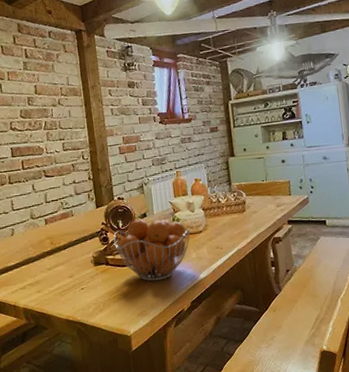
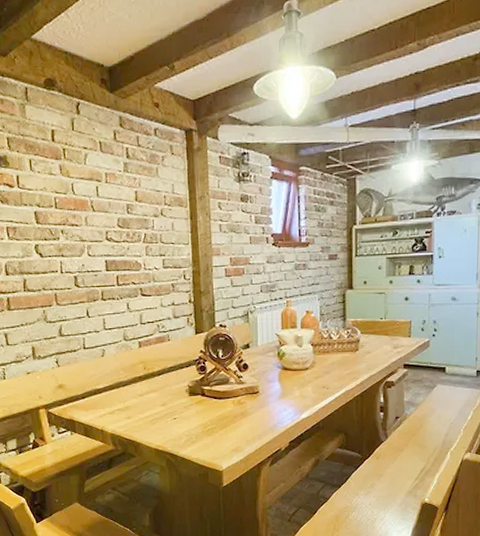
fruit basket: present [112,219,191,282] -> none [211,349,297,417]

